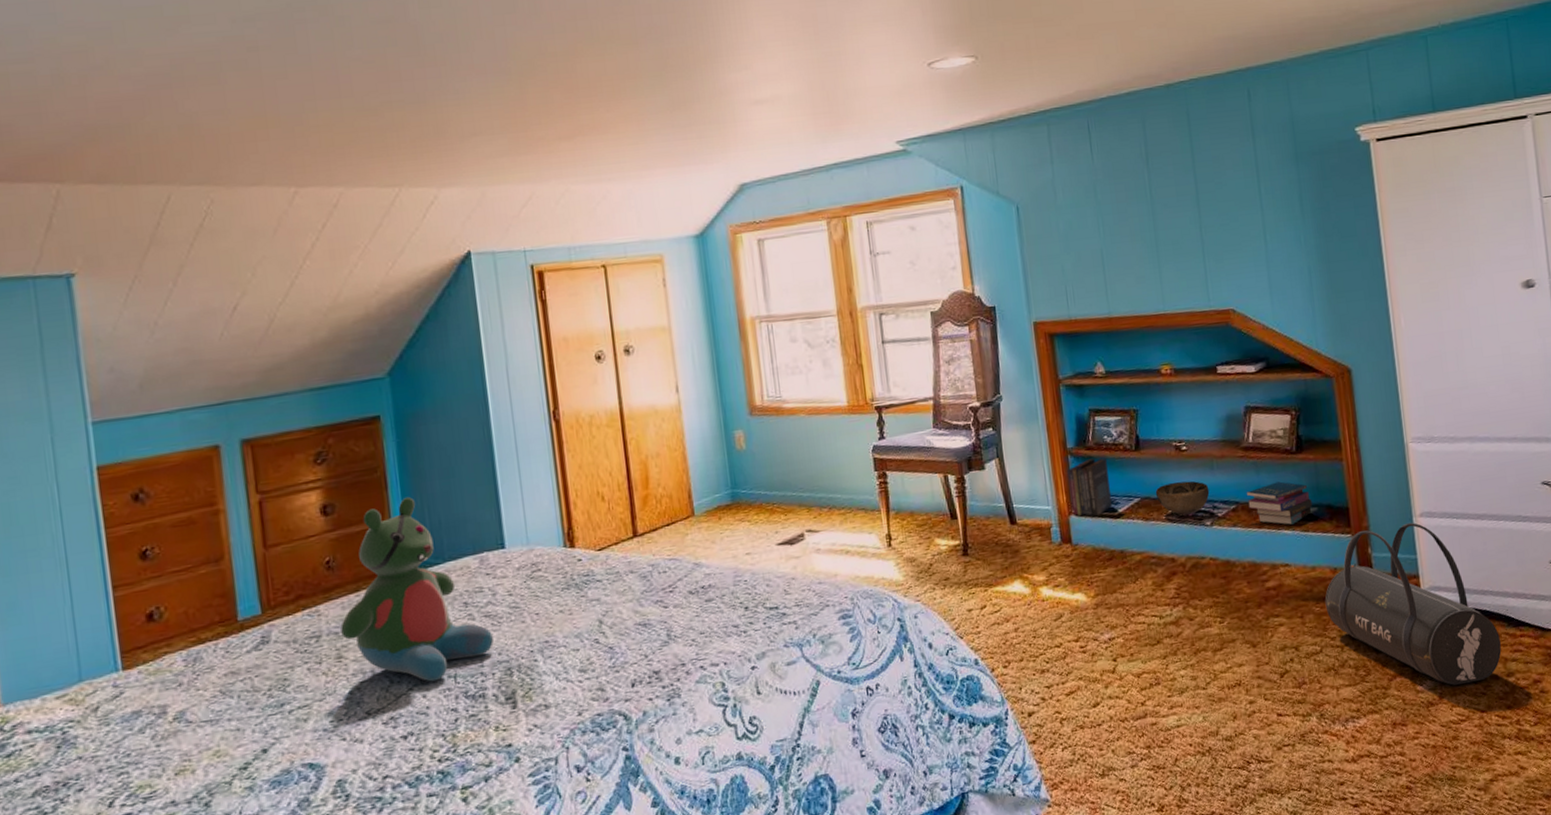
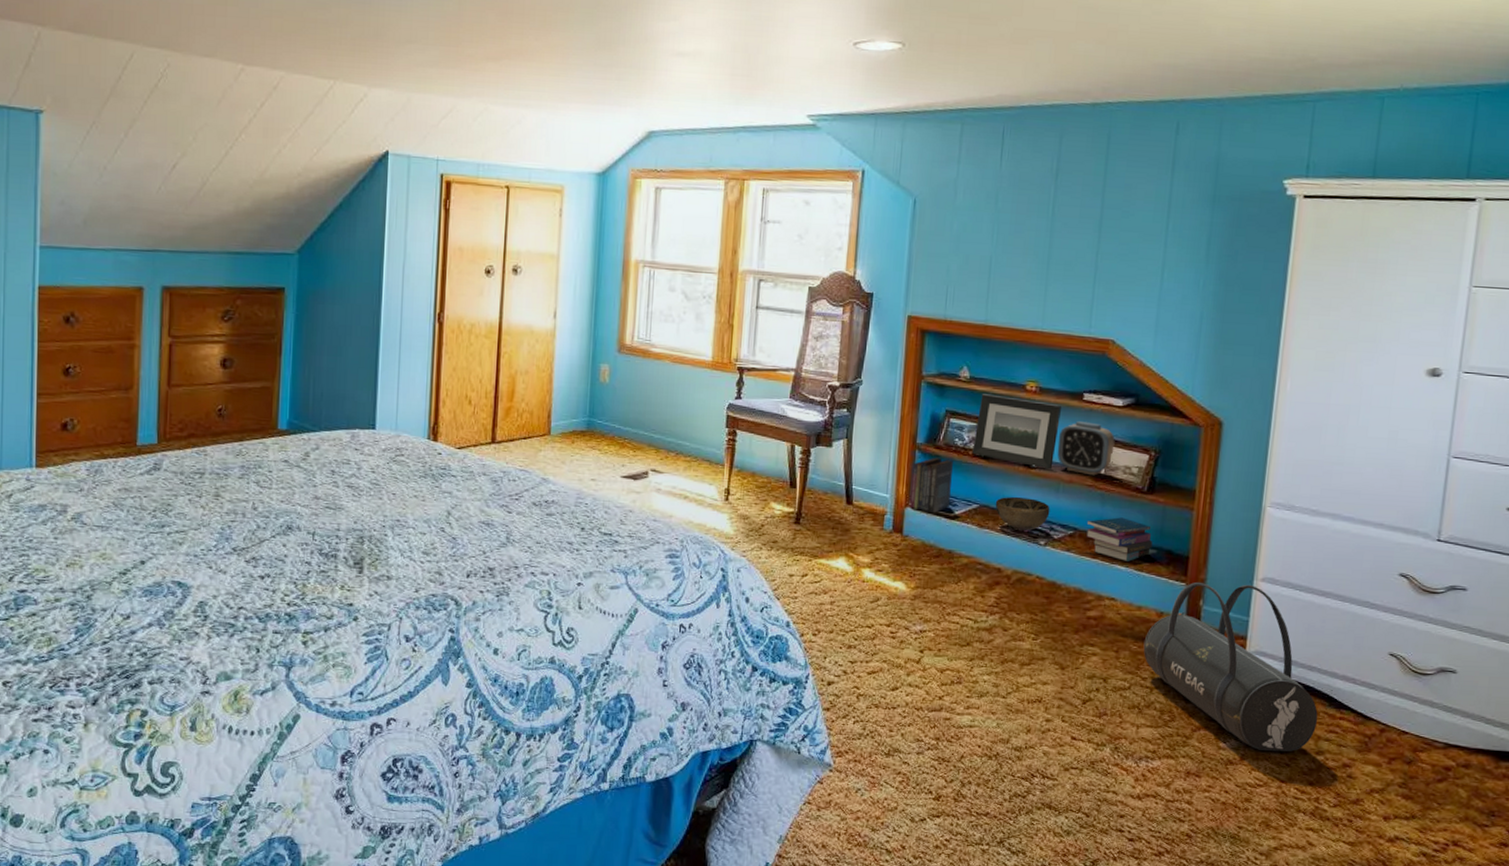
stuffed animal: present [340,497,494,682] -> none [222,366,353,534]
picture frame: none [1120,382,1203,449] -> present [972,394,1062,470]
alarm clock: none [1201,393,1258,447] -> present [1057,420,1115,476]

